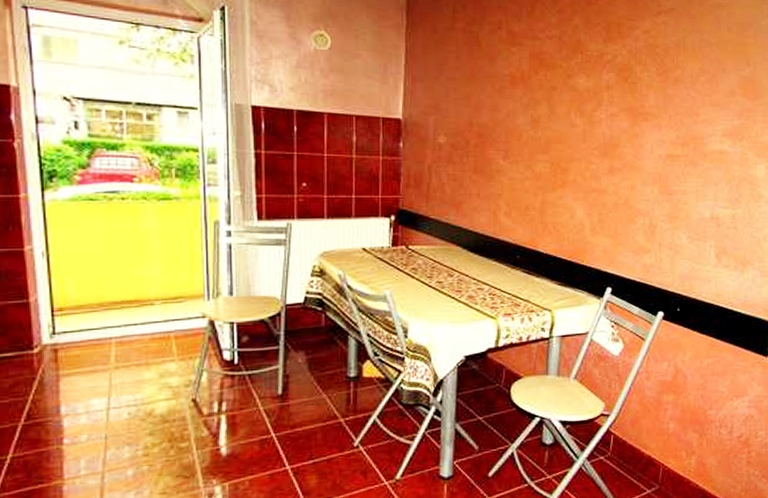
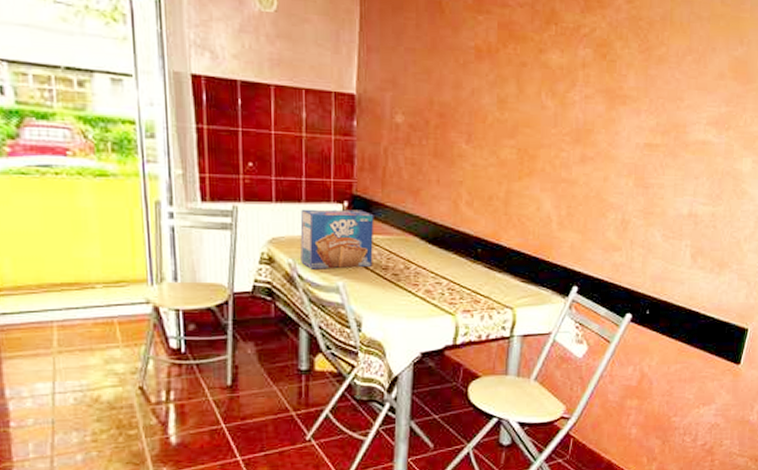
toaster pastry box: none [350,223,420,280] -> present [300,209,374,269]

